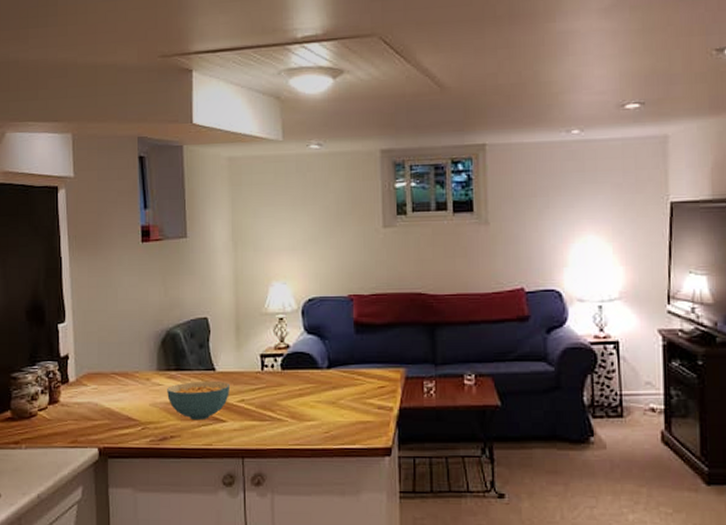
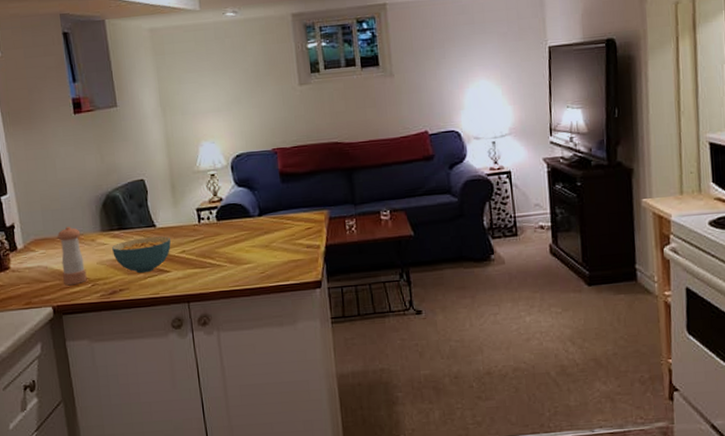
pepper shaker: none [112,362,137,425] -> present [57,226,87,285]

